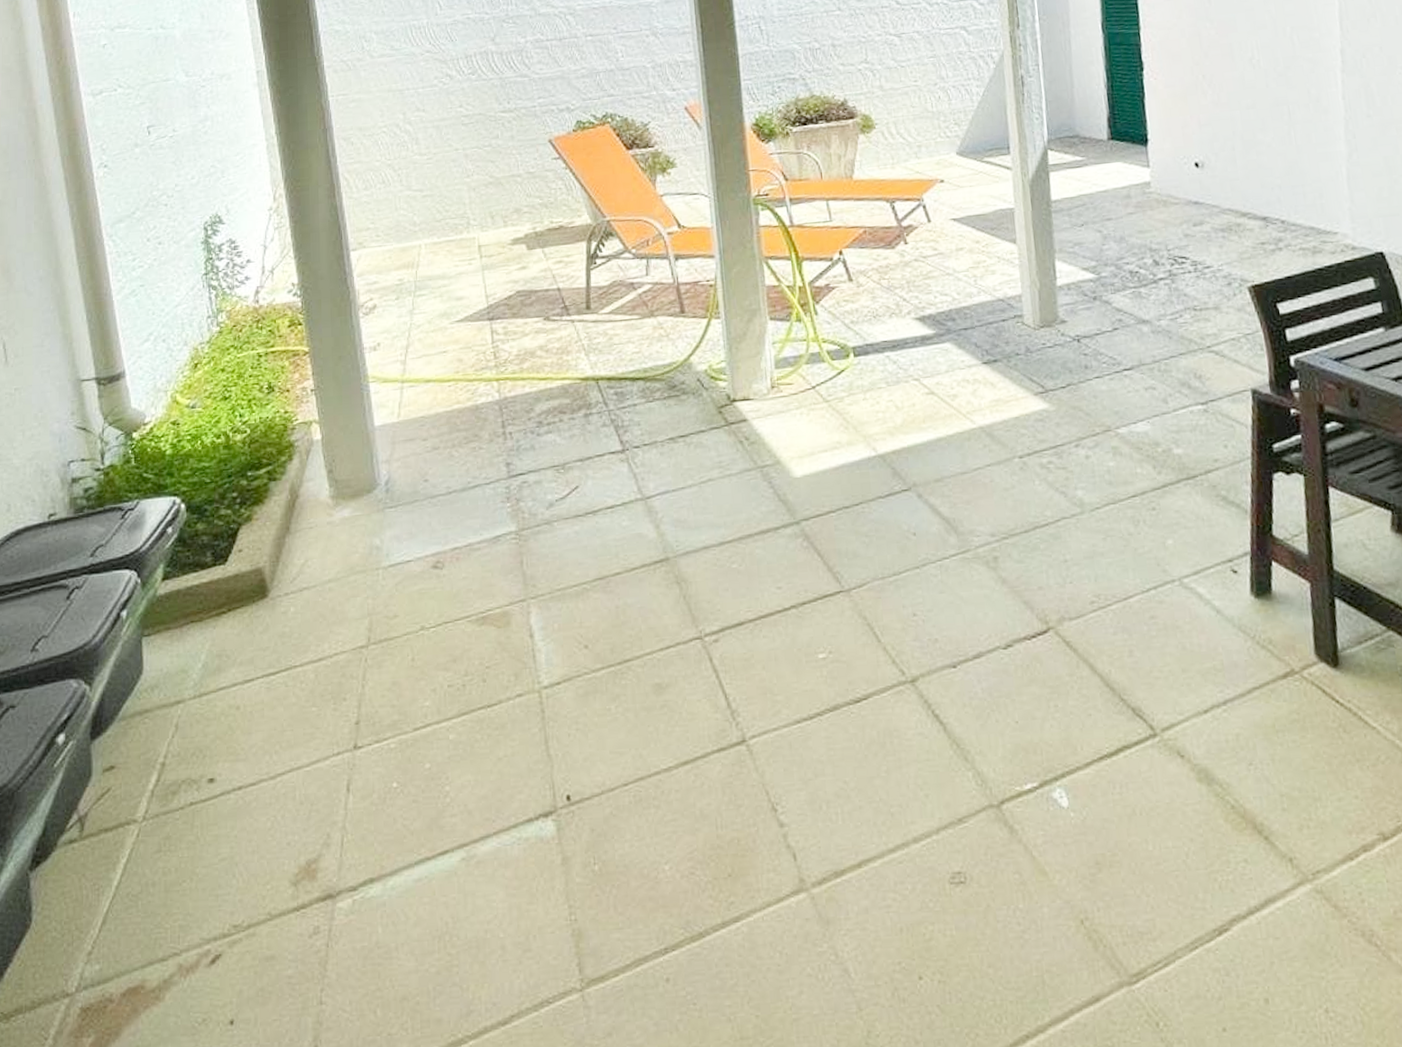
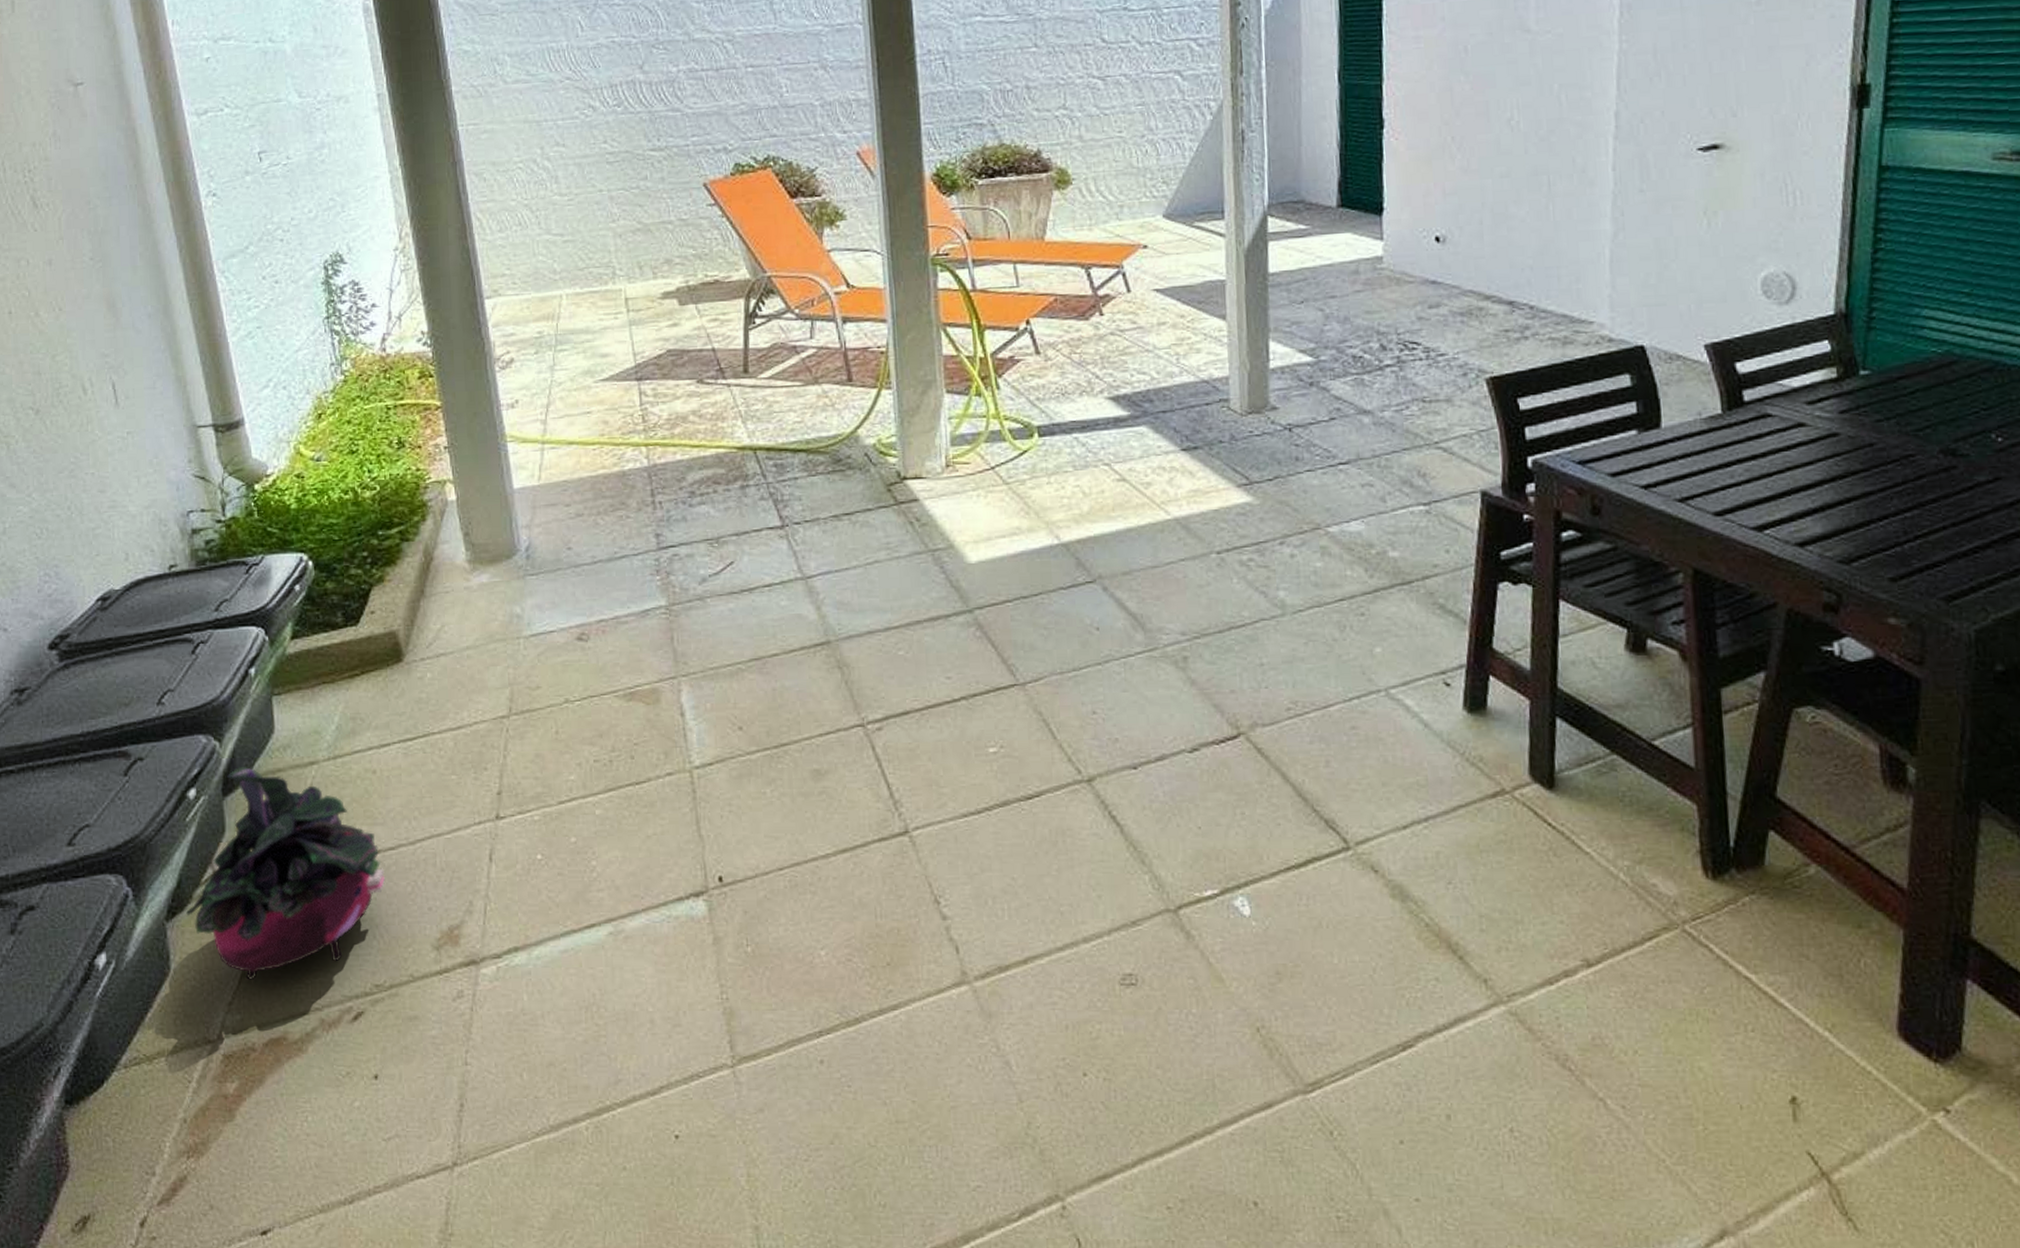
potted plant: none [50,709,245,928] -> present [186,767,385,980]

